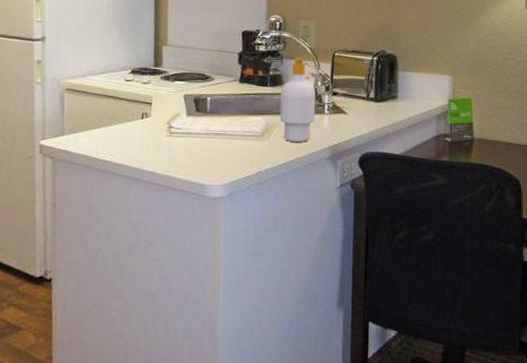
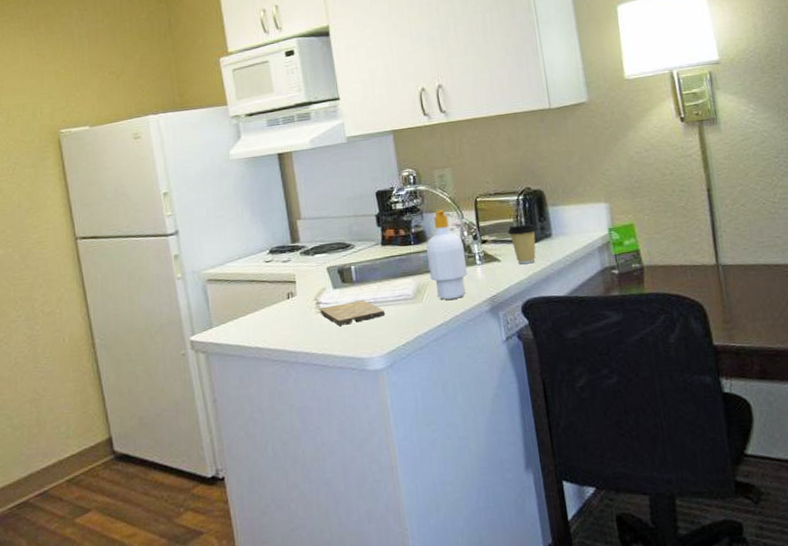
cutting board: none [171,130,232,151] -> present [320,300,385,326]
coffee cup: none [358,83,384,121] -> present [507,224,537,265]

